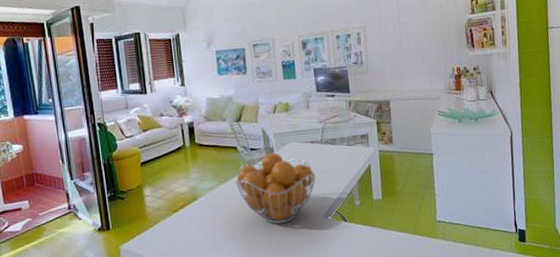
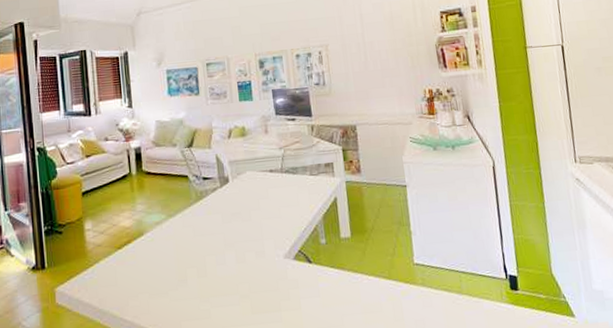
fruit basket: present [236,153,316,224] -> none [186,182,276,265]

